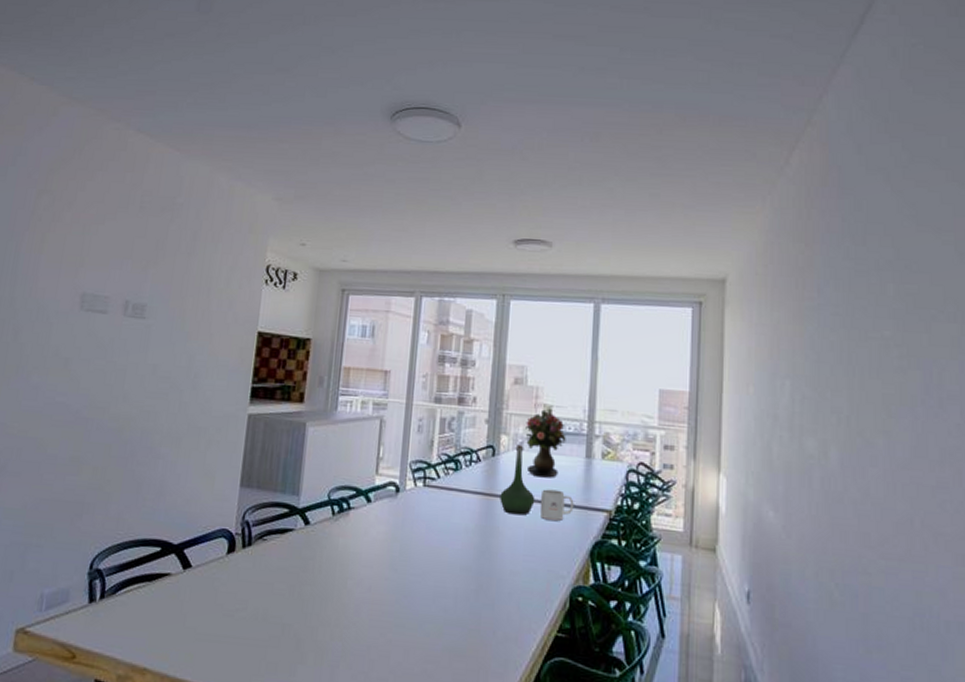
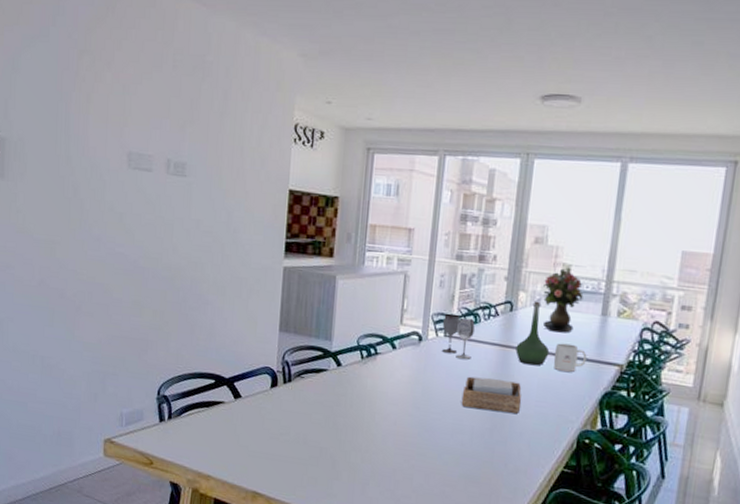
wineglass: none [421,460,456,512] -> present [442,313,475,360]
napkin holder: none [443,530,509,571] -> present [461,376,522,414]

